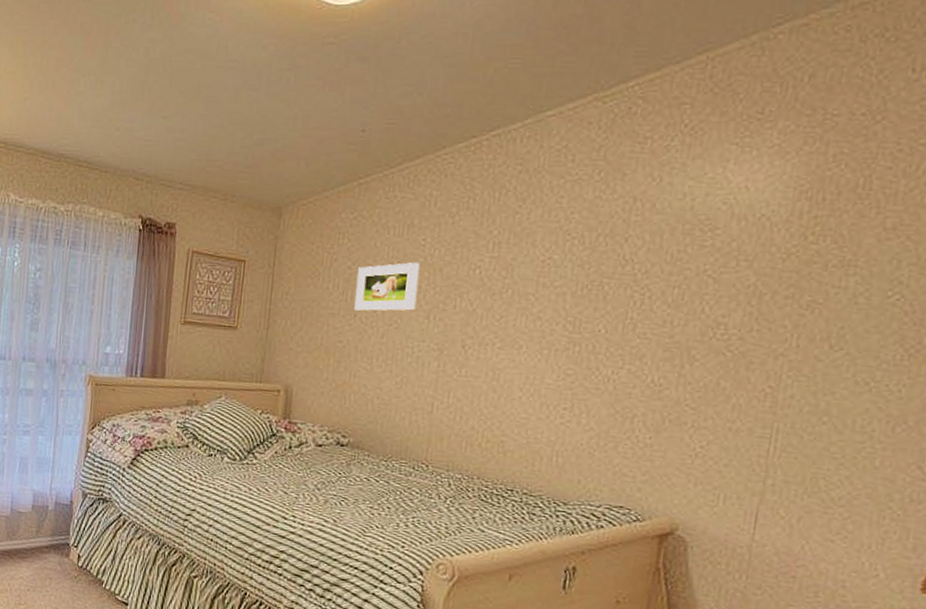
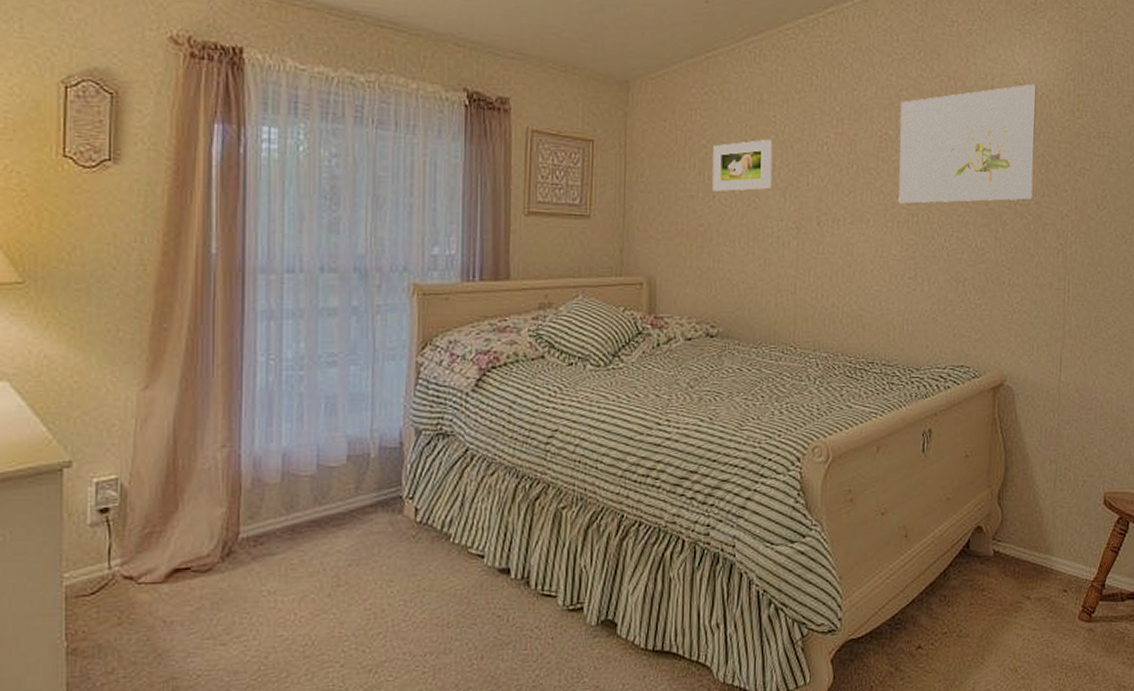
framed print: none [558,204,754,335] -> present [898,83,1037,204]

